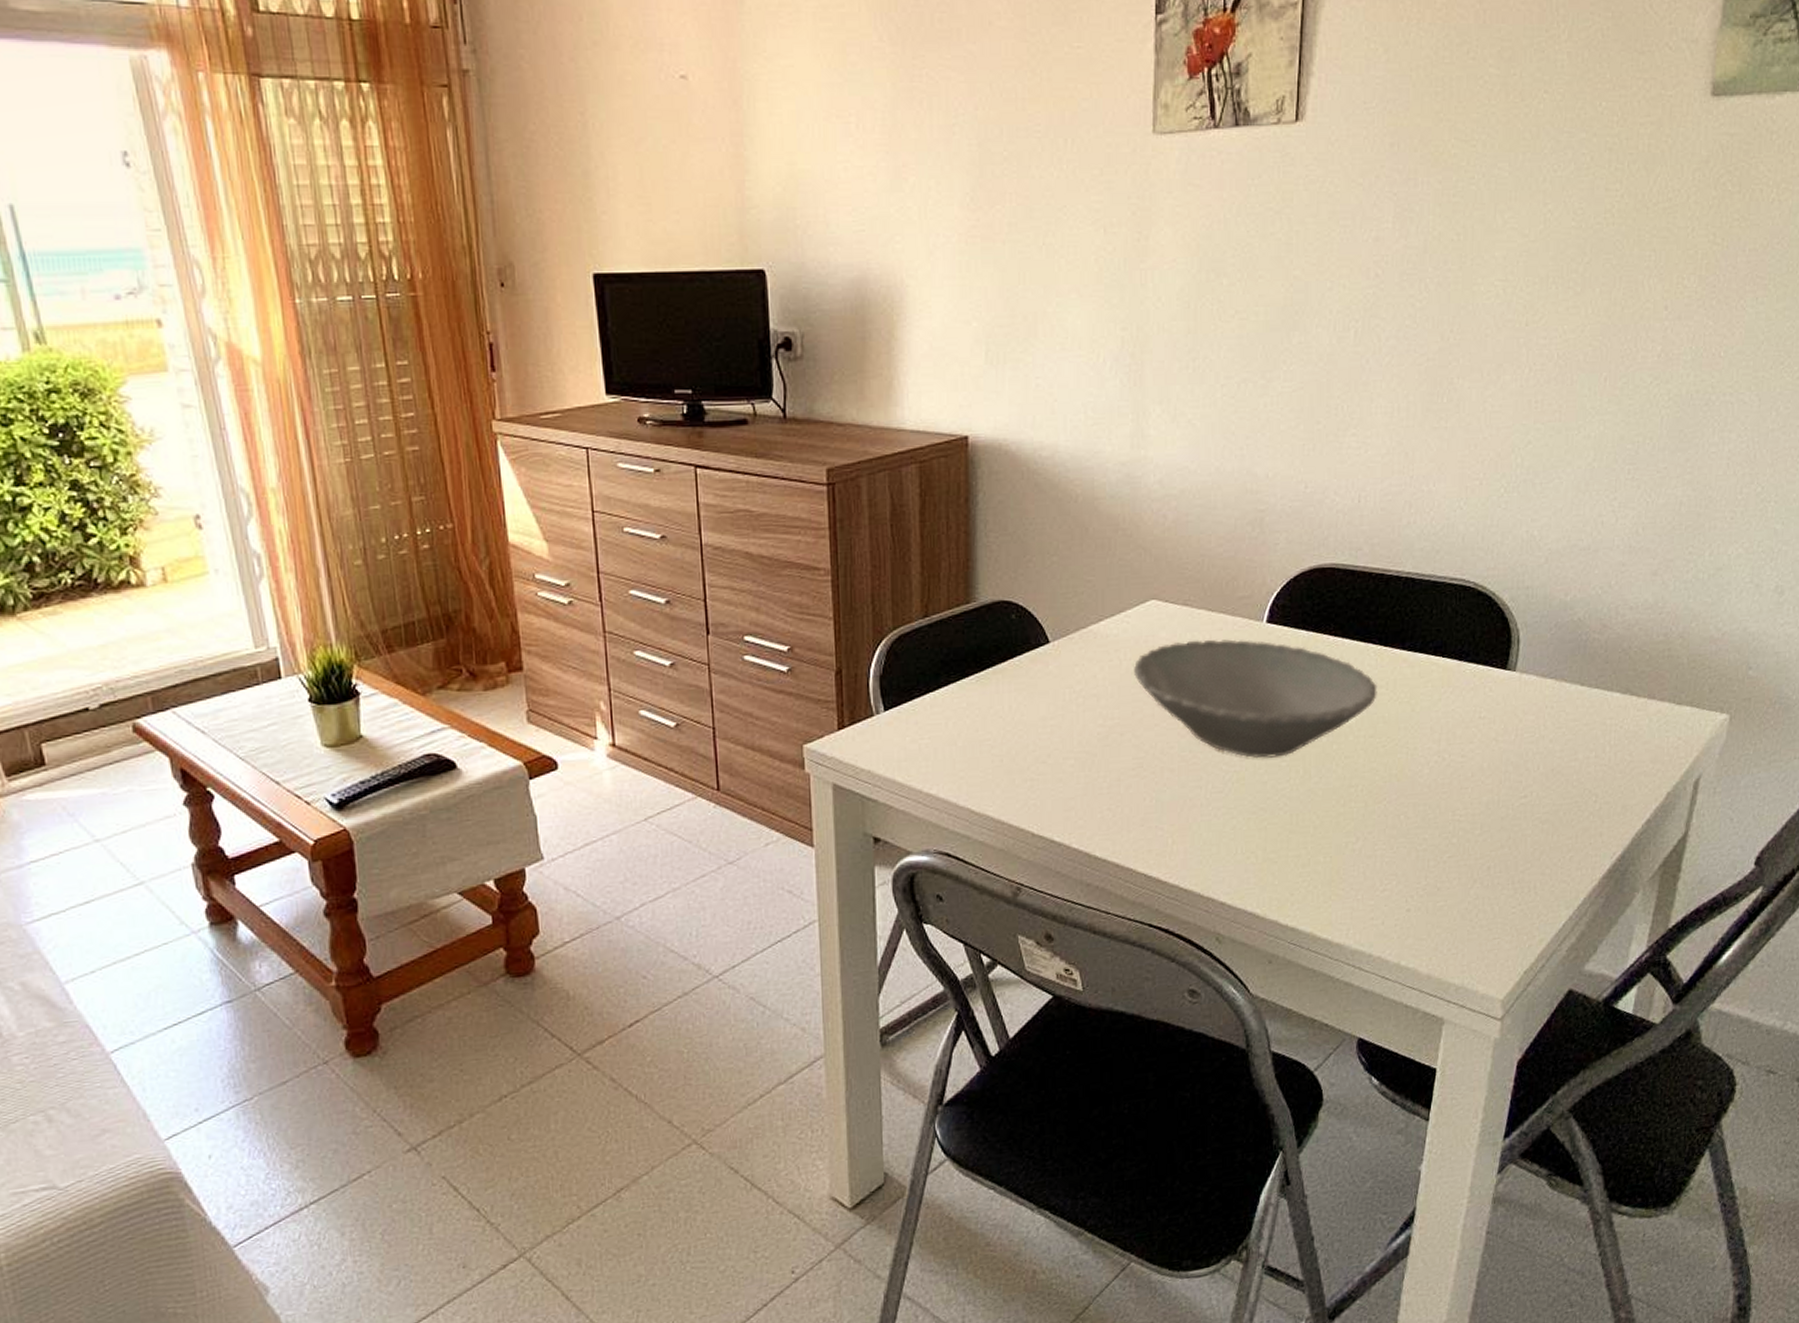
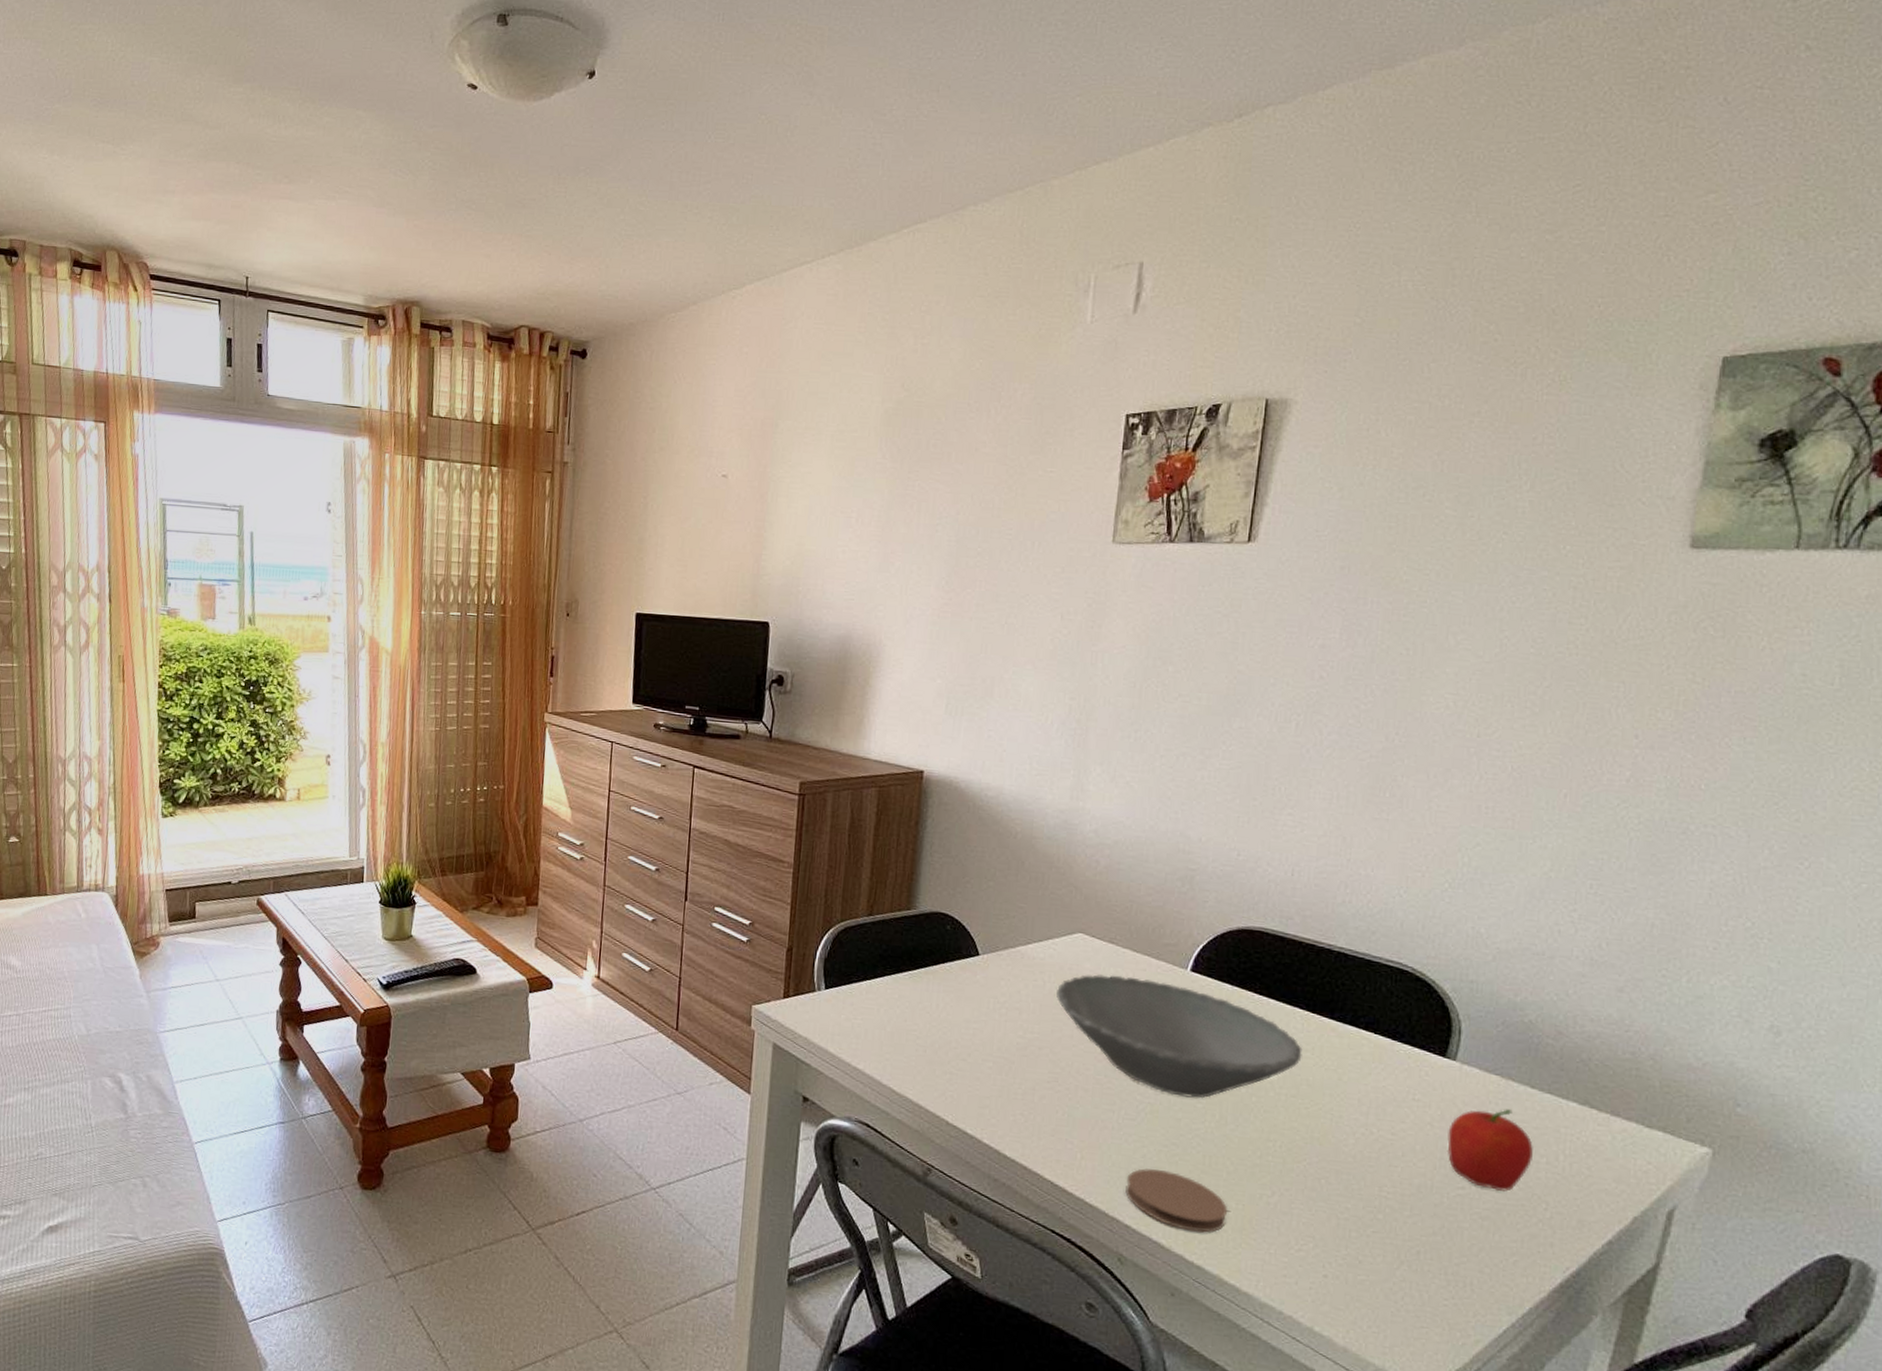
coaster: none [1218,838,1317,895] -> present [1125,1168,1228,1233]
fruit: none [1510,710,1584,793] -> present [1447,1109,1533,1192]

